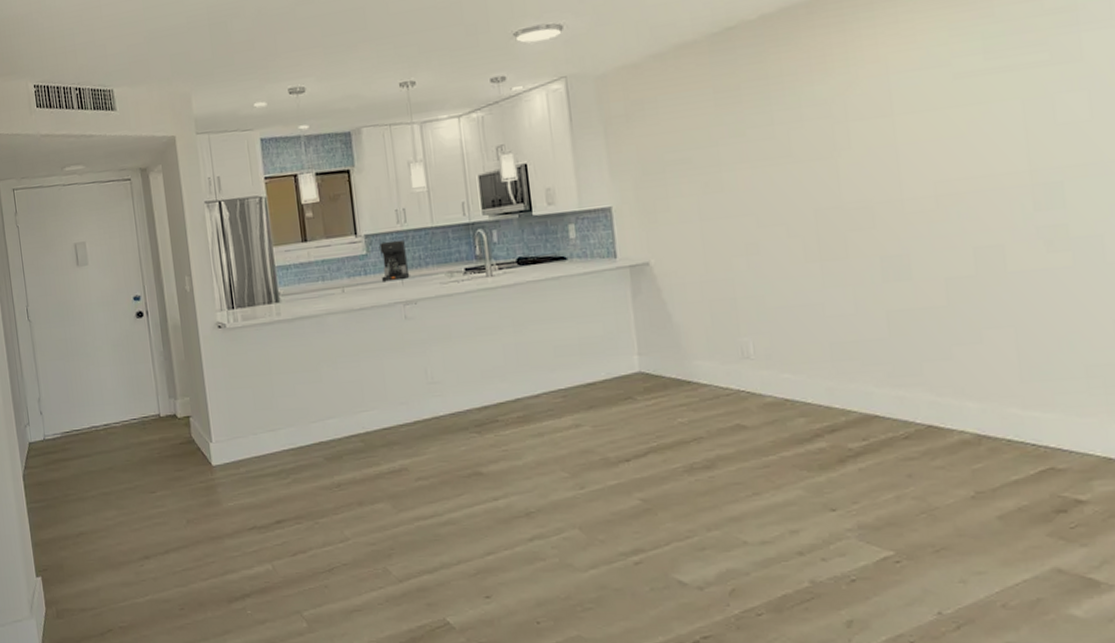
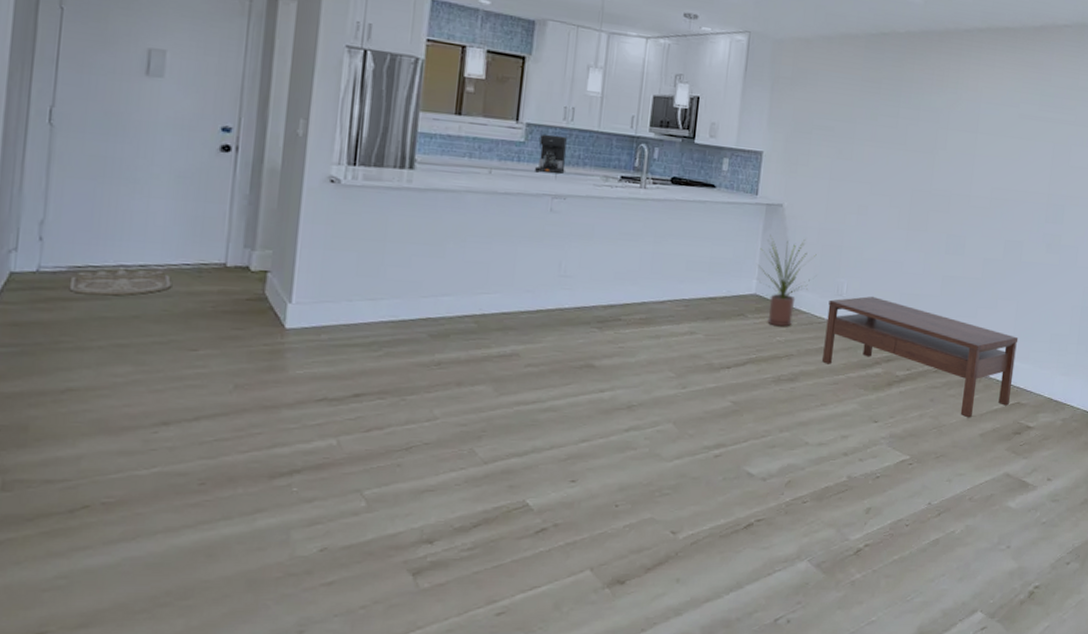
doormat: none [64,428,127,454] -> present [69,269,171,296]
house plant: none [633,298,705,406] -> present [757,234,817,327]
coffee table: none [734,353,1036,496] -> present [822,296,1019,418]

